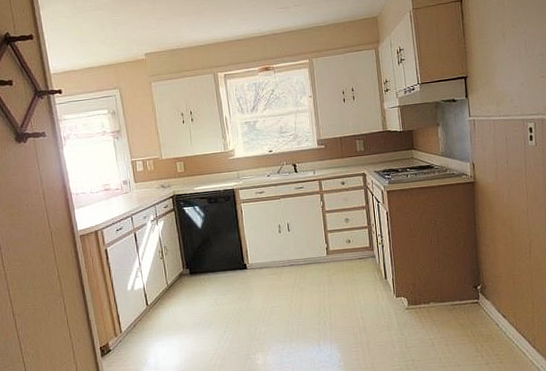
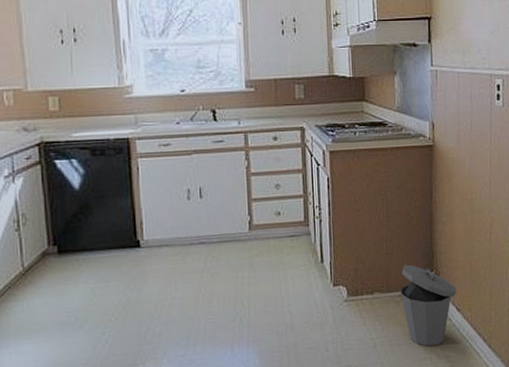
trash can: none [452,280,502,346] -> present [401,264,457,346]

